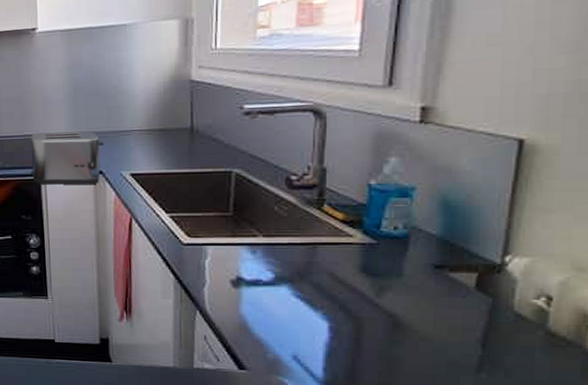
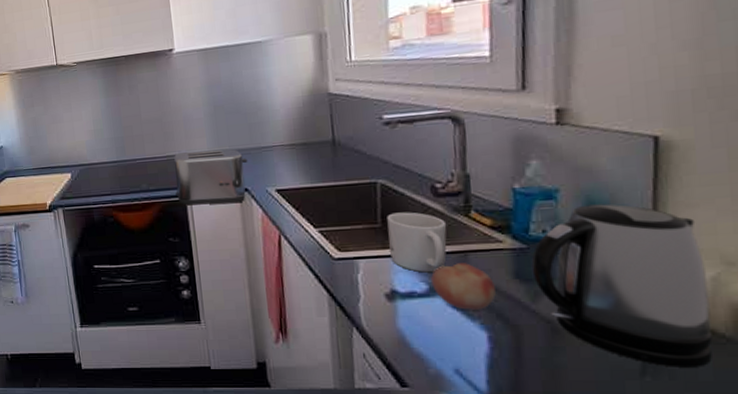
mug: none [239,202,299,262] -> present [387,212,447,273]
fruit: none [278,255,341,301] -> present [431,263,496,310]
kettle: none [379,204,556,368] -> present [531,203,713,367]

